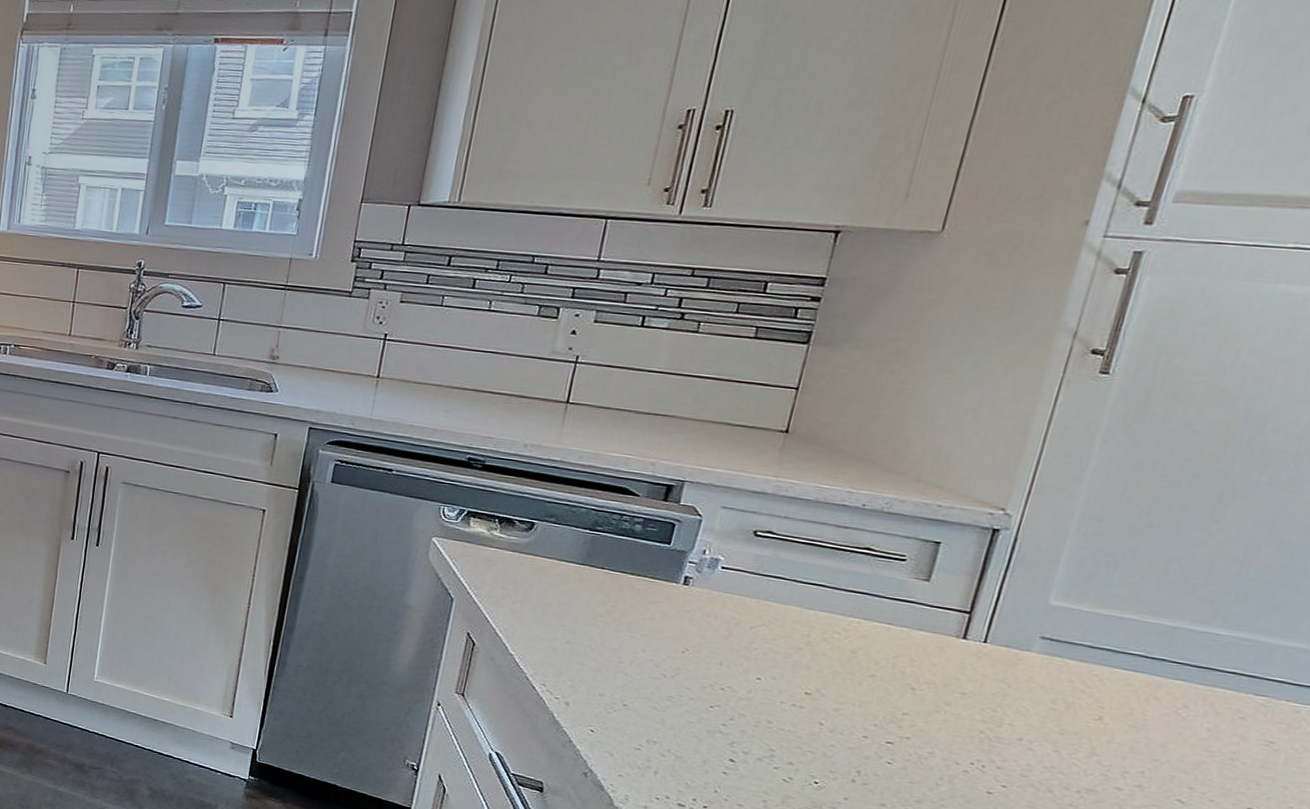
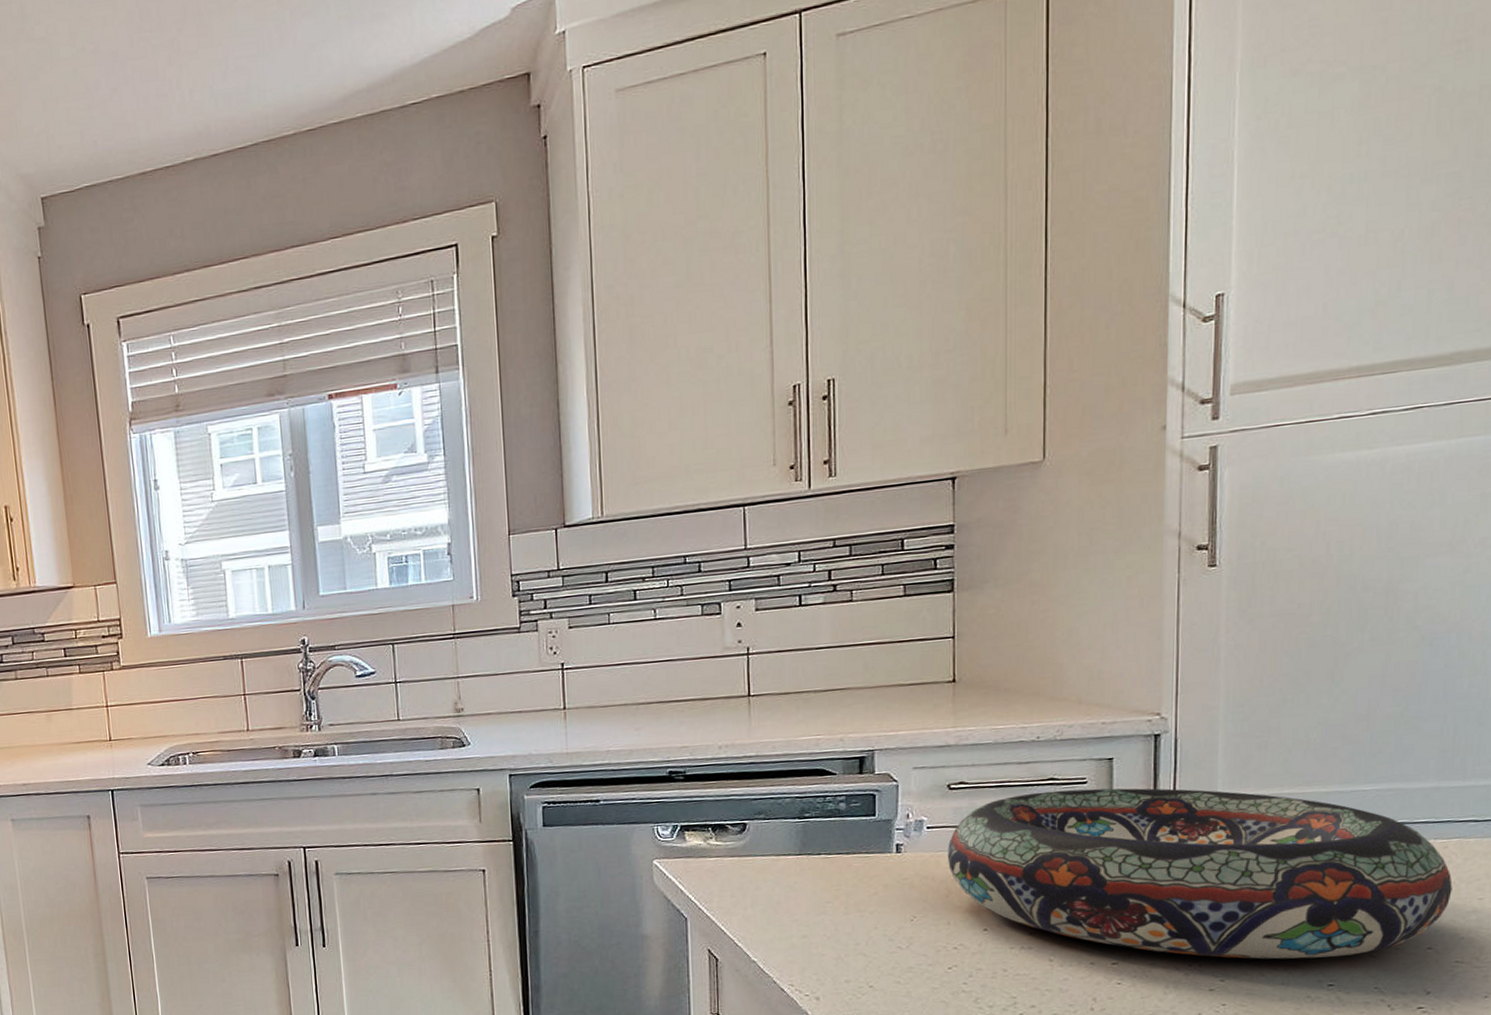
decorative bowl: none [735,556,1297,798] -> present [947,788,1453,960]

